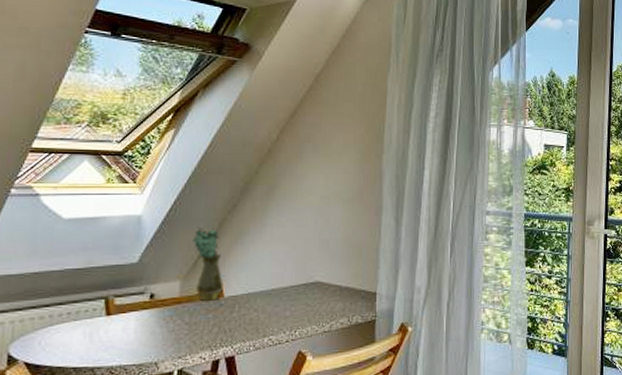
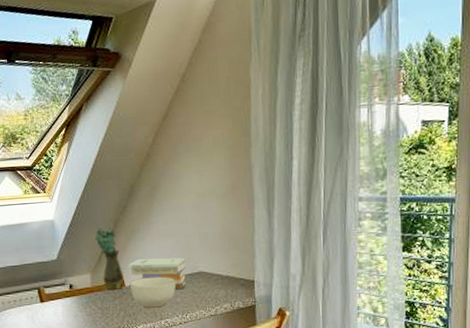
bowl: none [229,286,287,323] -> present [129,276,177,308]
books: none [230,264,301,302] -> present [128,257,186,290]

